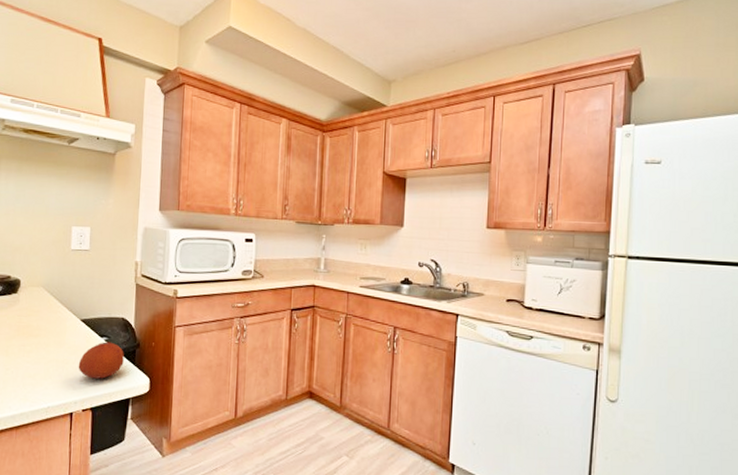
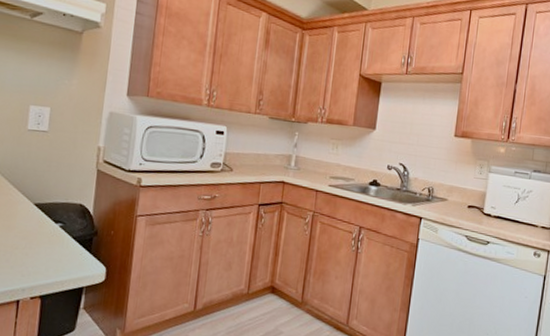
fruit: present [78,342,124,379] -> none [28,228,80,266]

